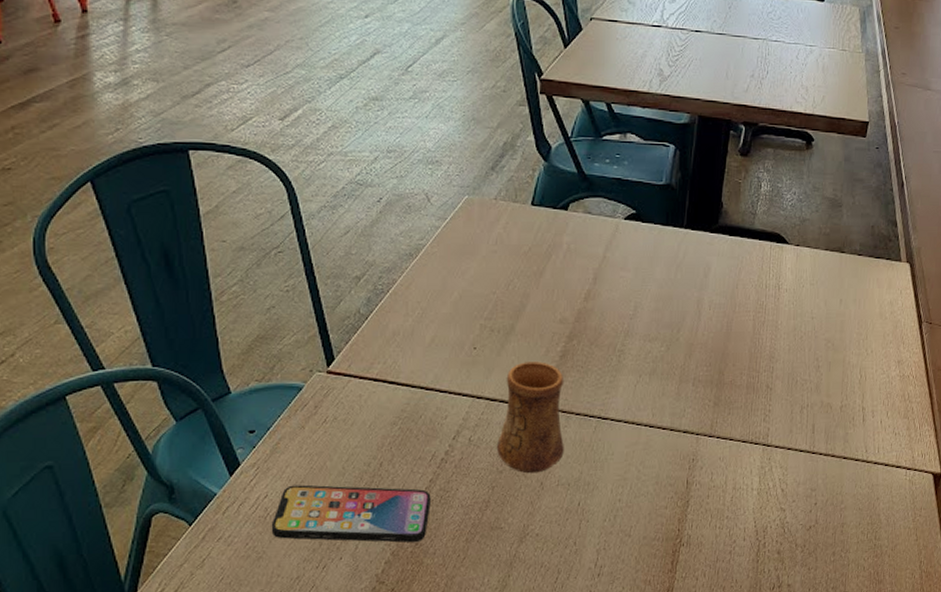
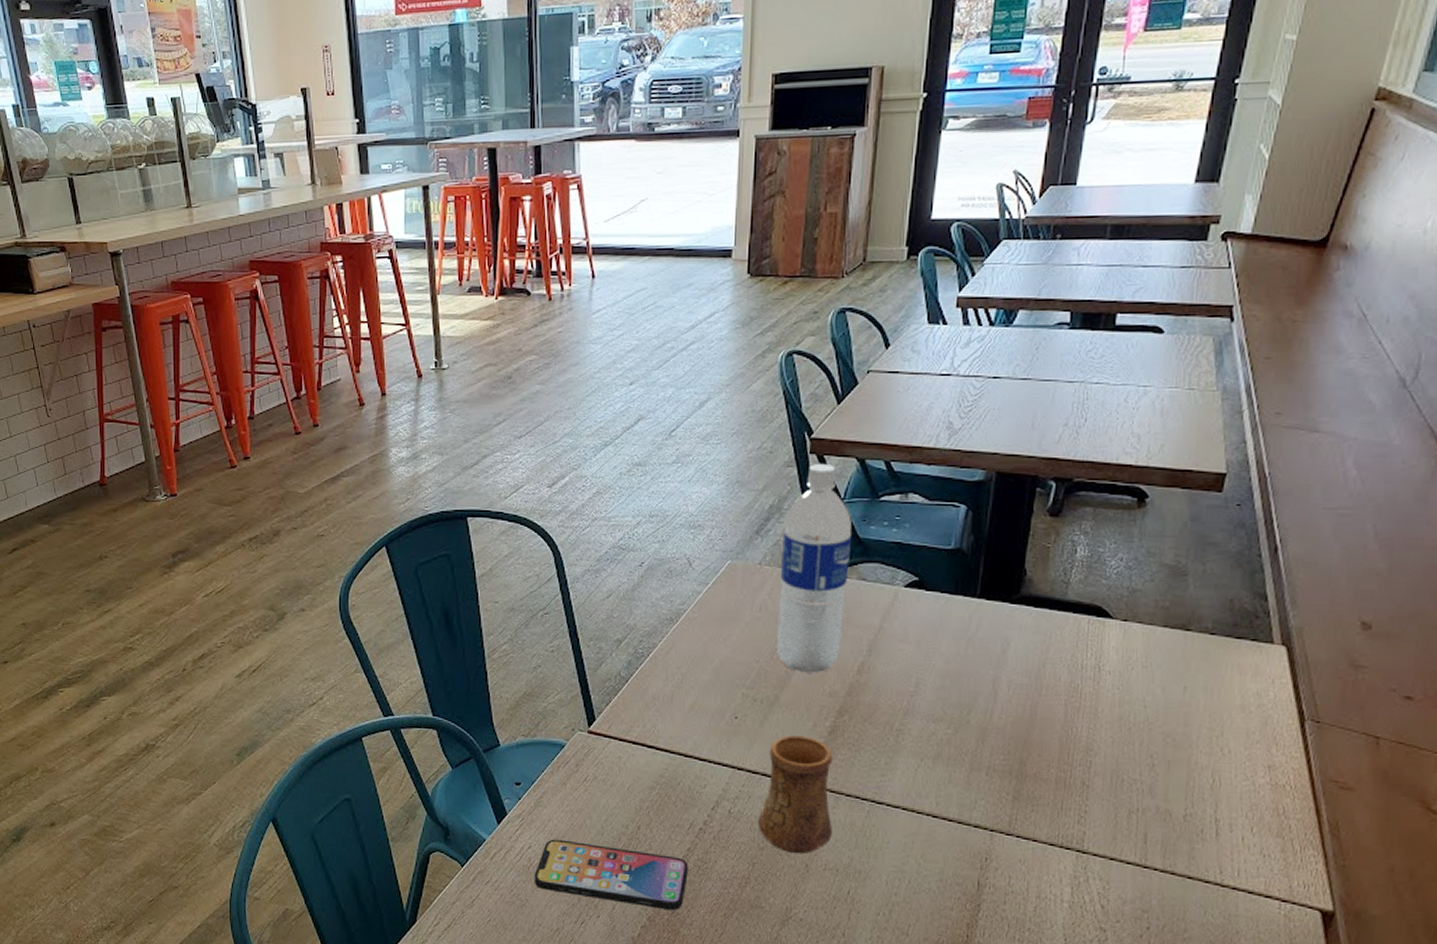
water bottle: none [512,103,579,302] -> present [777,463,852,673]

